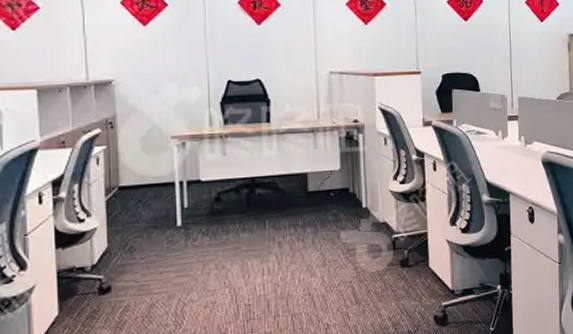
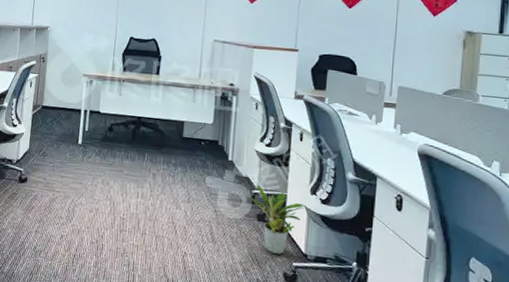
potted plant: none [386,228,446,299] -> present [247,185,305,254]

